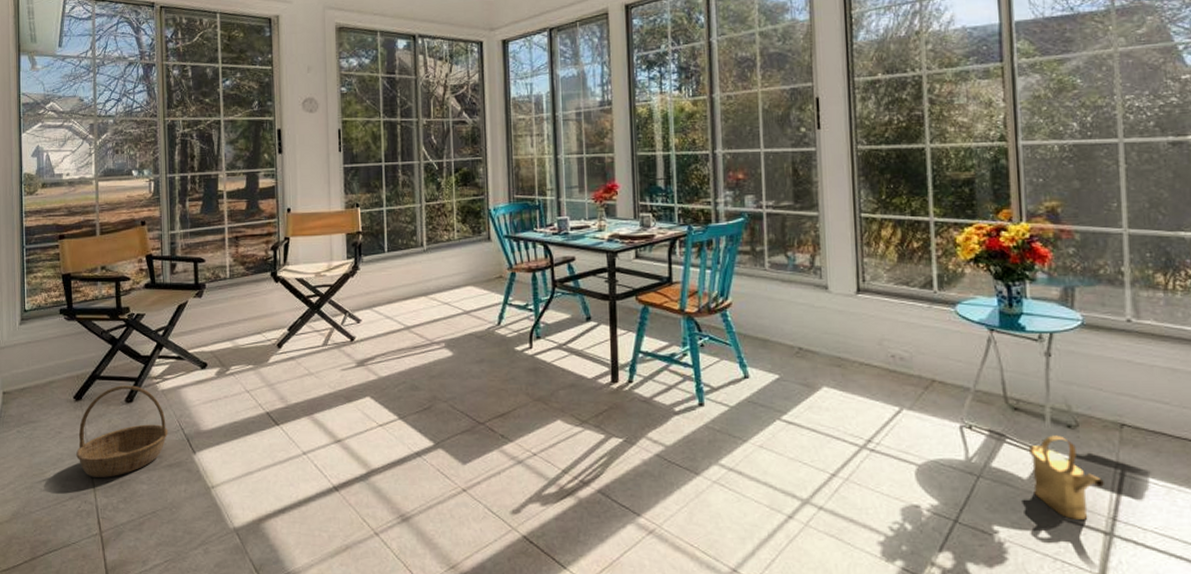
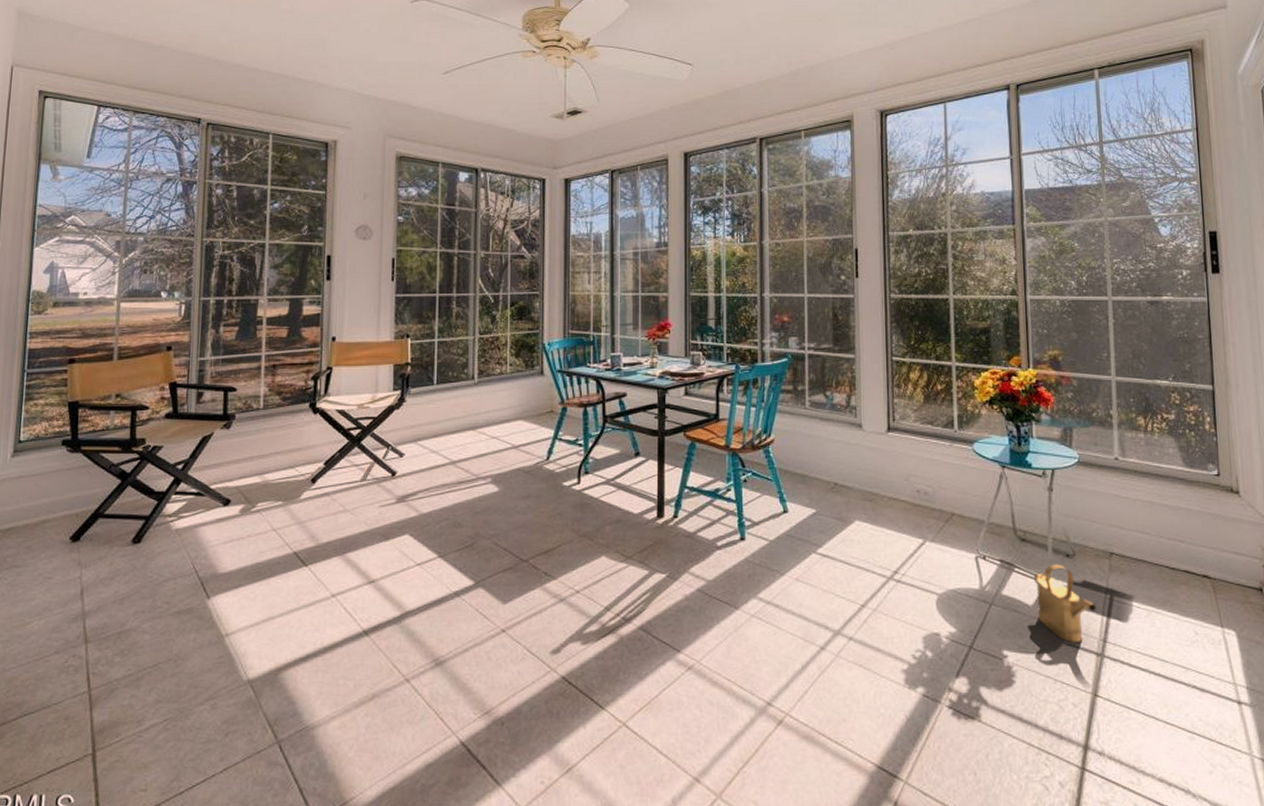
basket: present [76,385,169,478] -> none [67,524,180,628]

